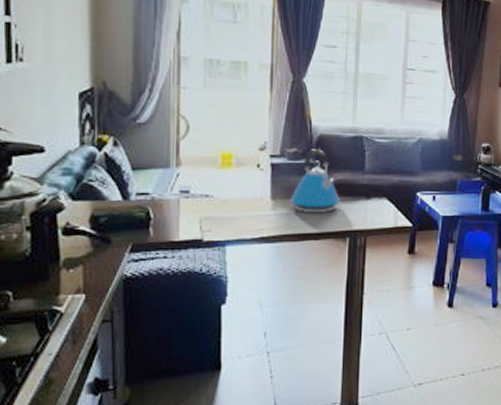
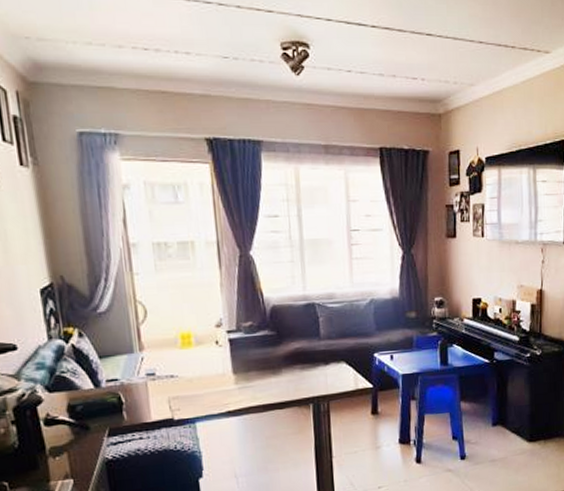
kettle: present [290,149,340,214] -> none [251,320,299,384]

